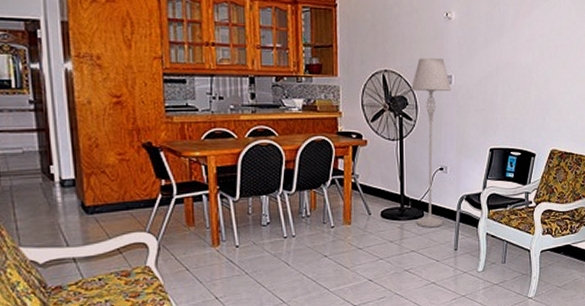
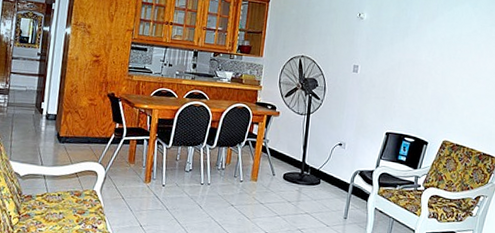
floor lamp: present [411,57,452,227] -> none [314,49,357,195]

